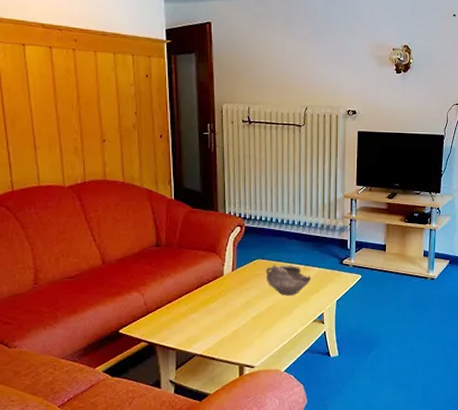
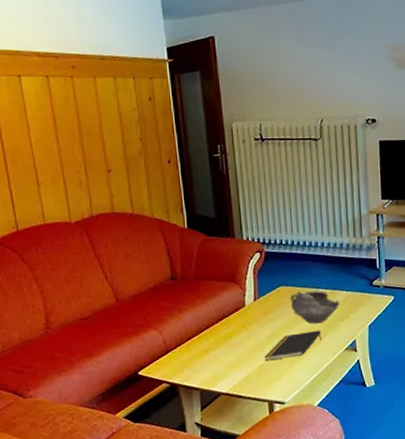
notepad: none [238,302,292,328] -> present [265,330,322,361]

